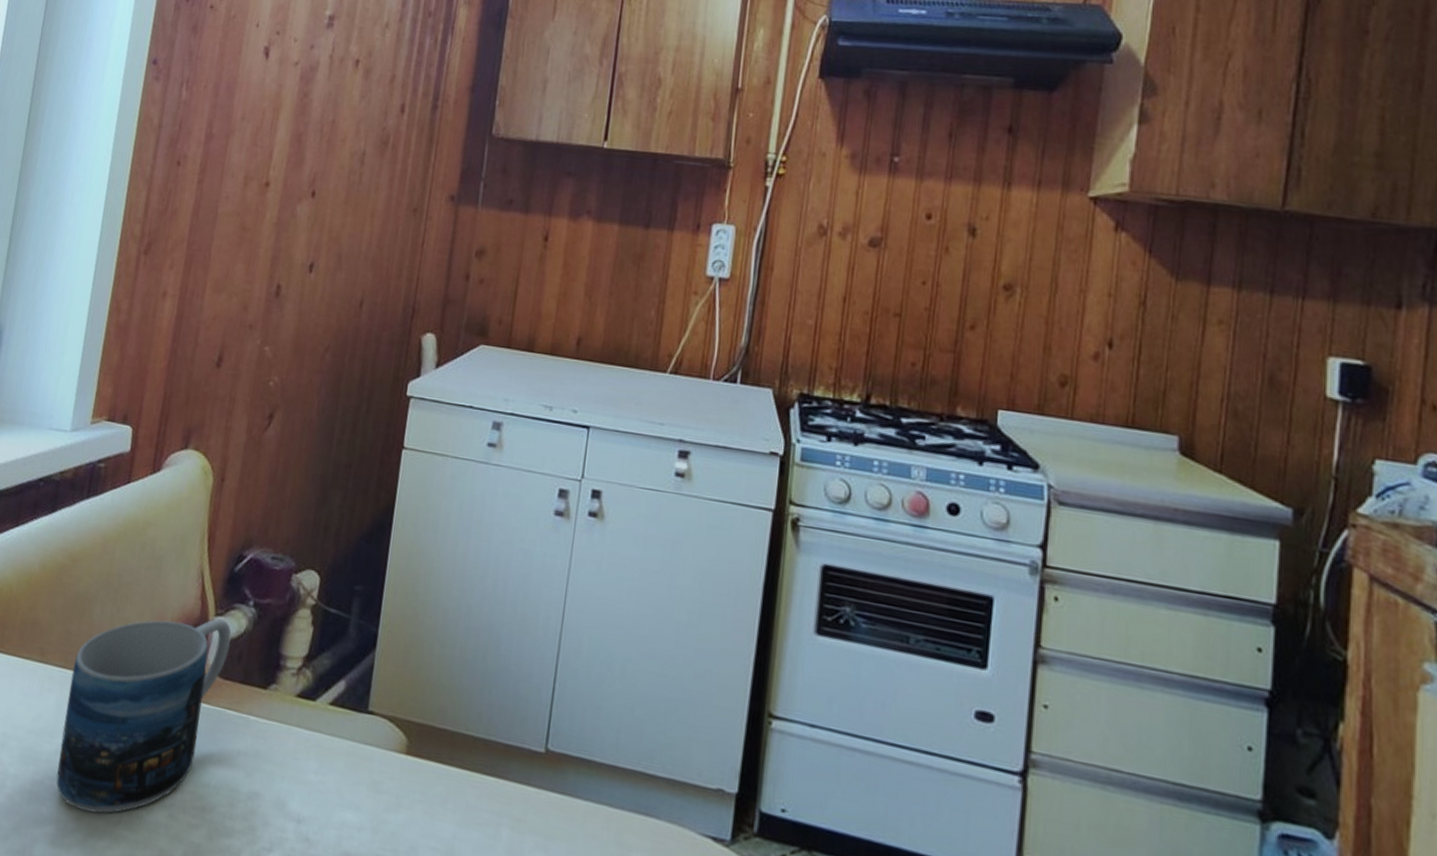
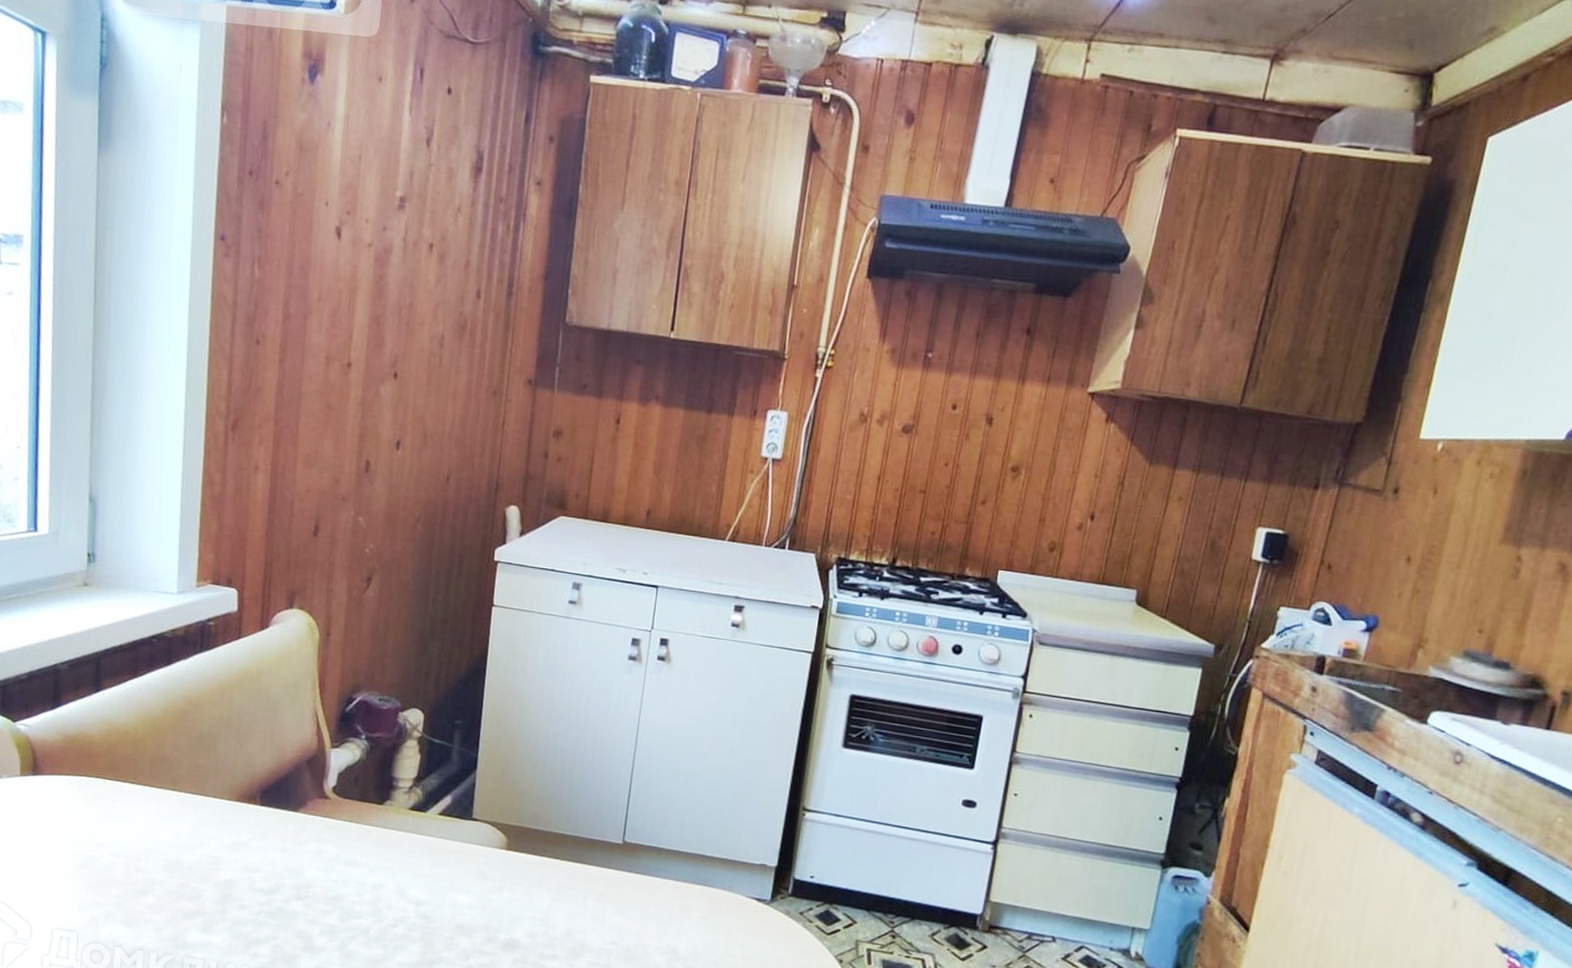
mug: present [56,618,232,814] -> none [200,750,348,907]

